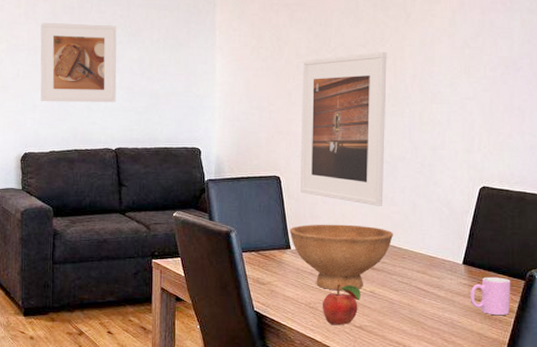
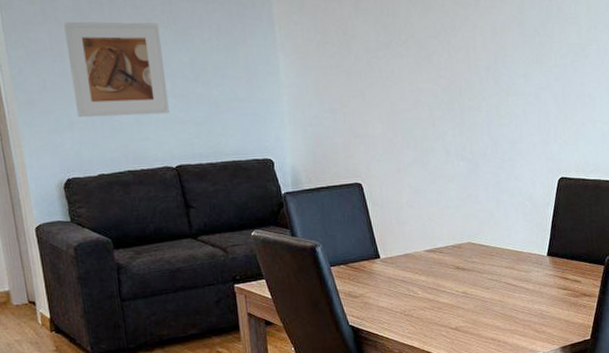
bowl: present [289,224,393,291] -> none [376,227,480,295]
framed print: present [300,51,387,206] -> none [373,42,468,206]
fruit: present [322,284,361,325] -> none [416,288,454,329]
cup: present [470,276,511,316] -> none [555,264,593,302]

